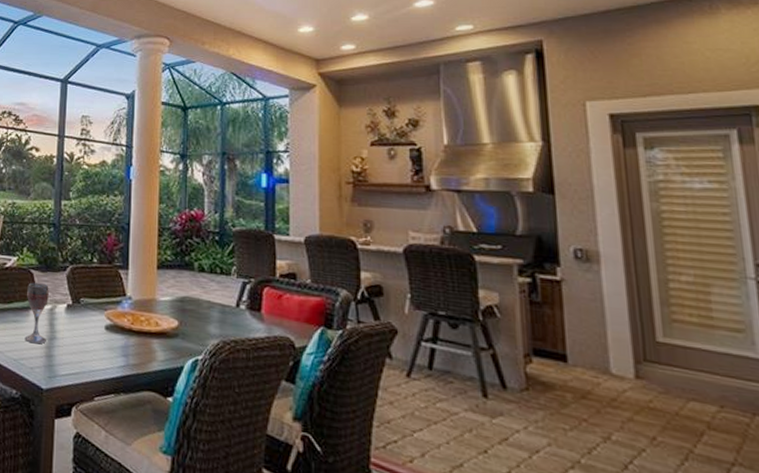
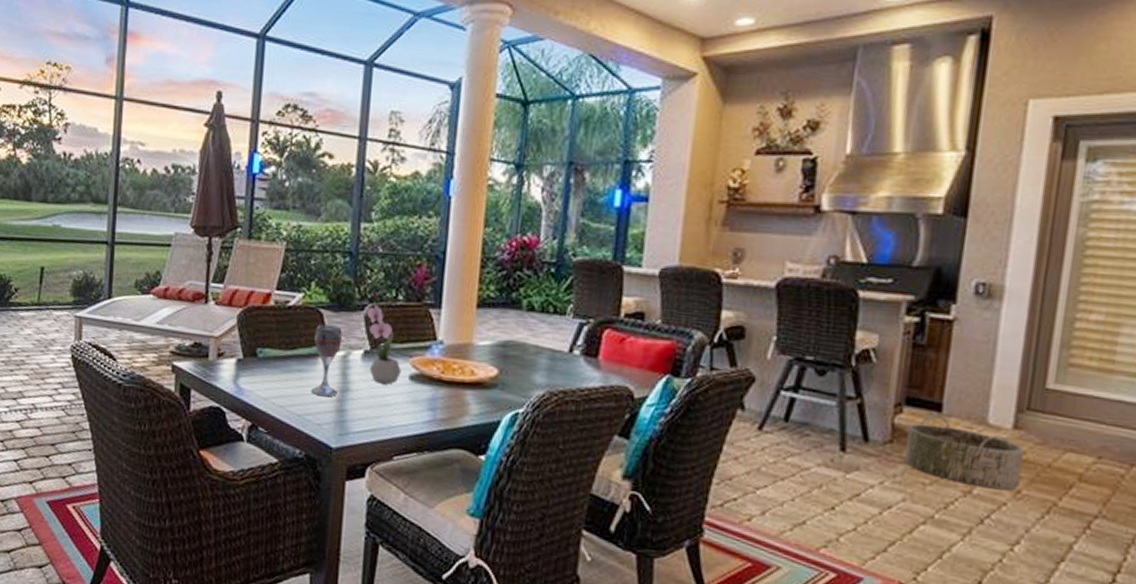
flower arrangement: none [68,256,102,334] -> present [366,292,407,385]
basket: none [539,364,654,437] -> present [903,413,1025,490]

